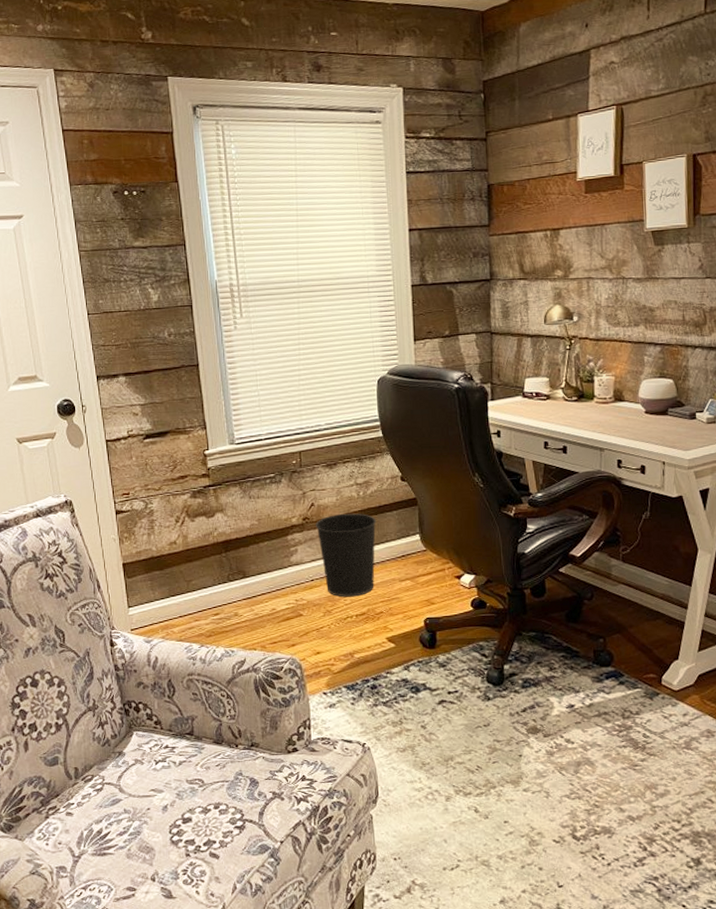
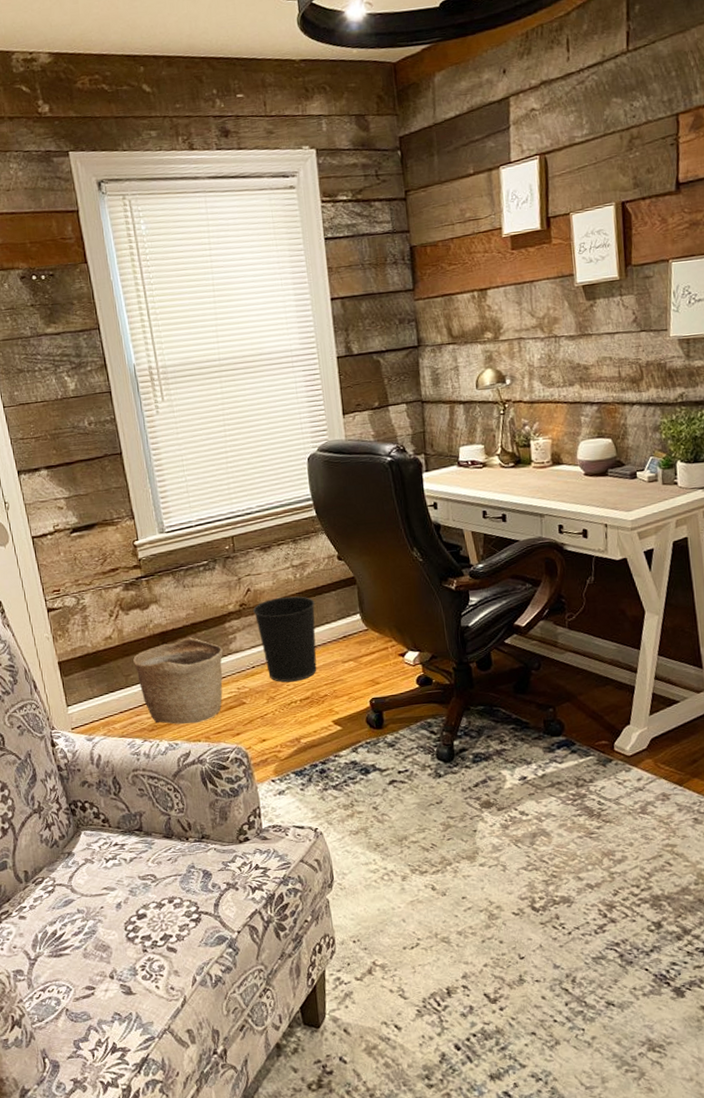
basket: none [196,547,284,633] -> present [133,637,223,725]

